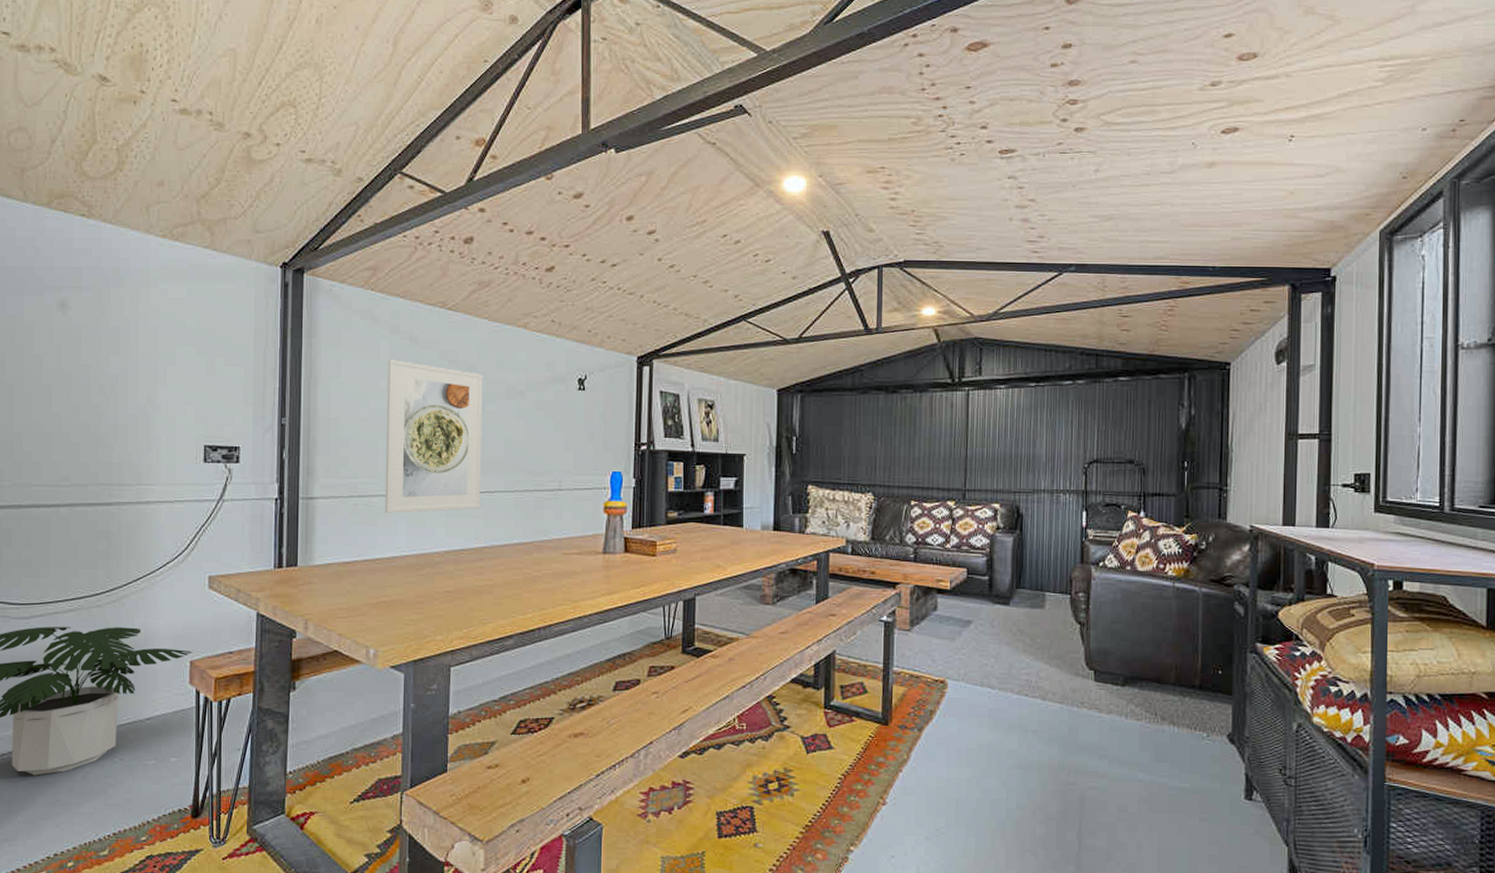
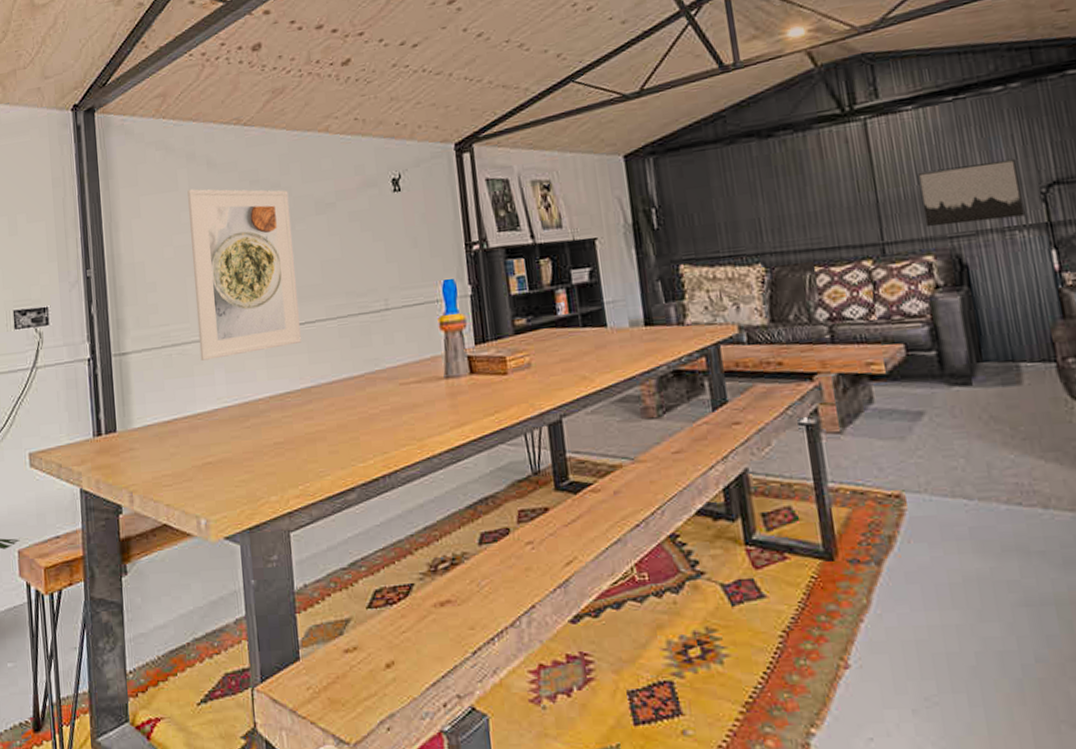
wall art: none [998,438,1071,483] -> present [917,158,1025,228]

